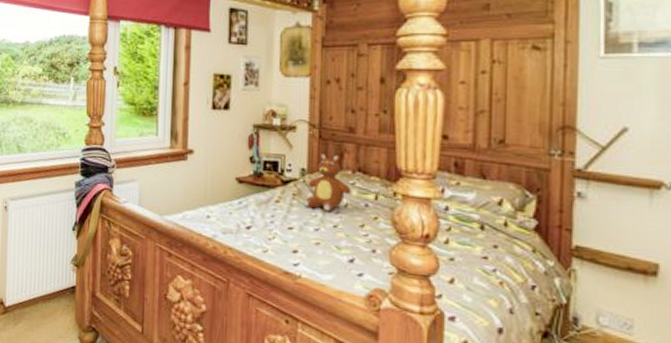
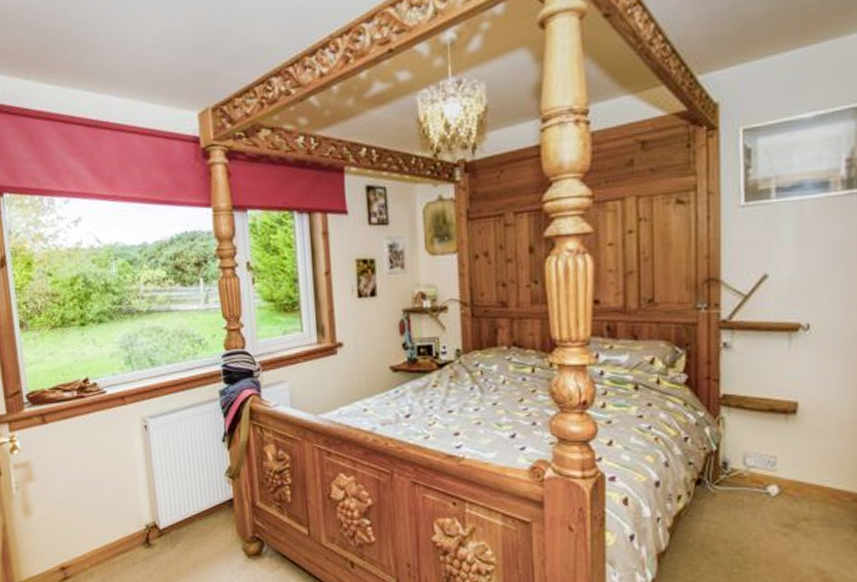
teddy bear: present [304,152,352,212] -> none [461,330,508,390]

